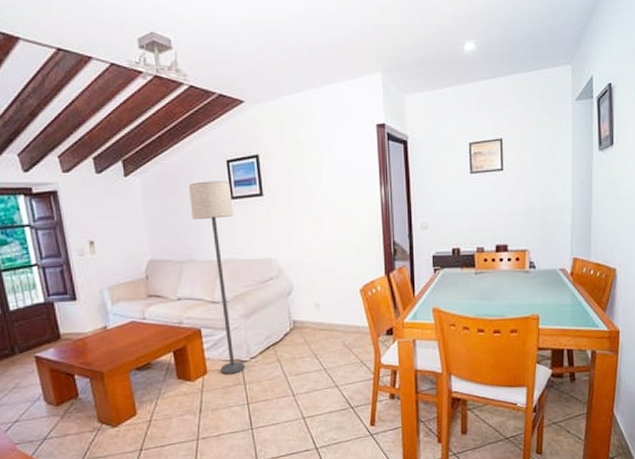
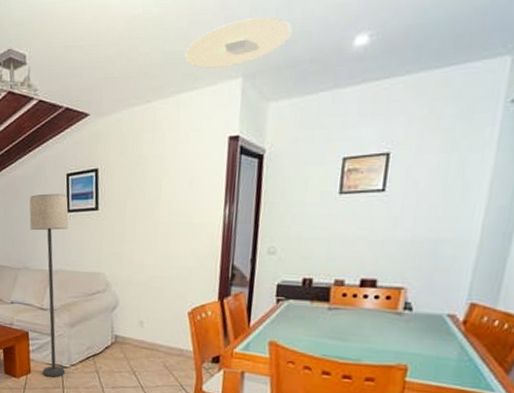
ceiling light: none [329,21,416,62] -> present [184,17,292,68]

